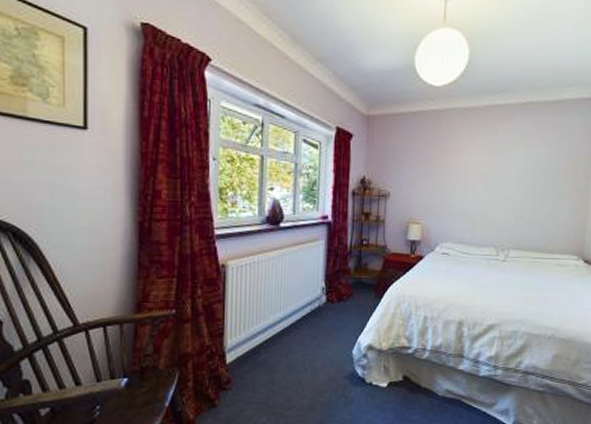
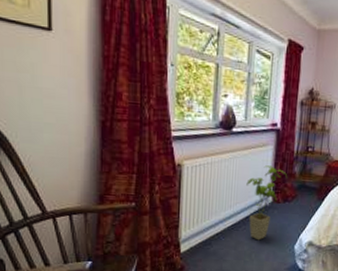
house plant: none [297,262,342,346] -> present [246,165,288,241]

